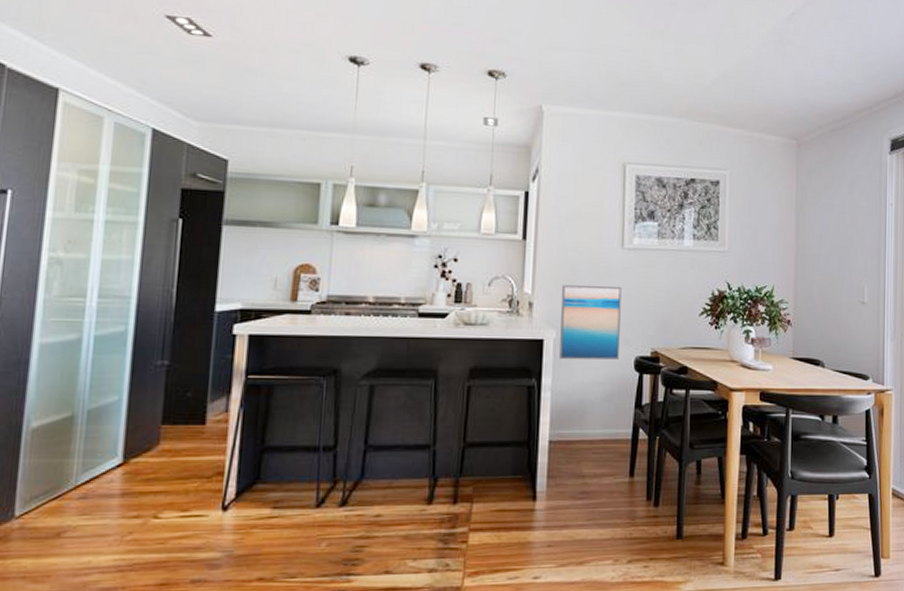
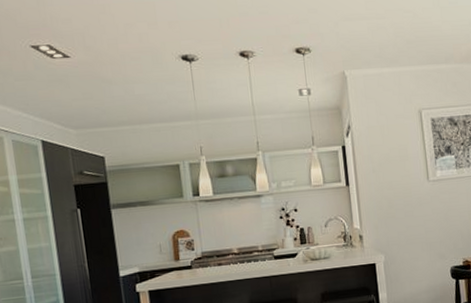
wall art: present [559,285,622,361] -> none [383,212,438,278]

